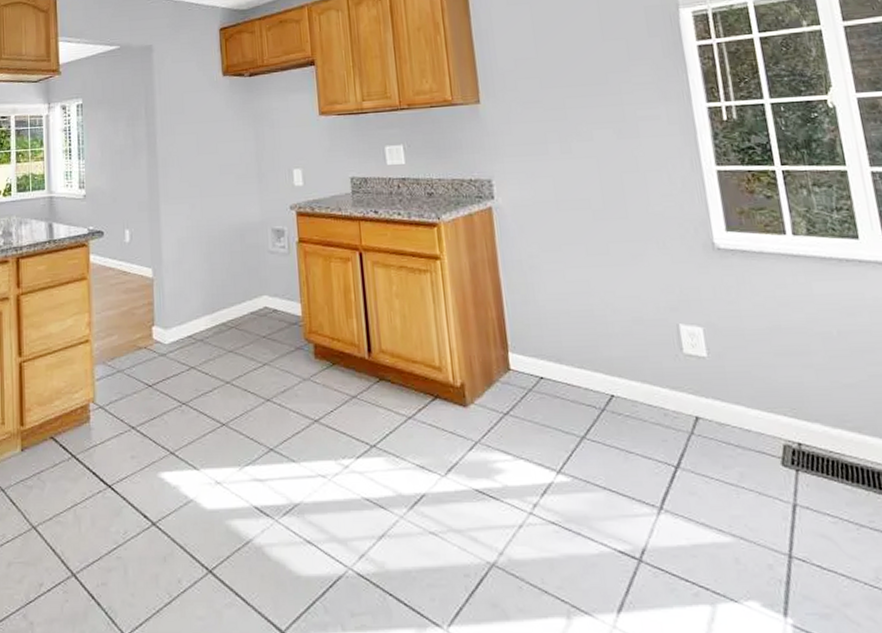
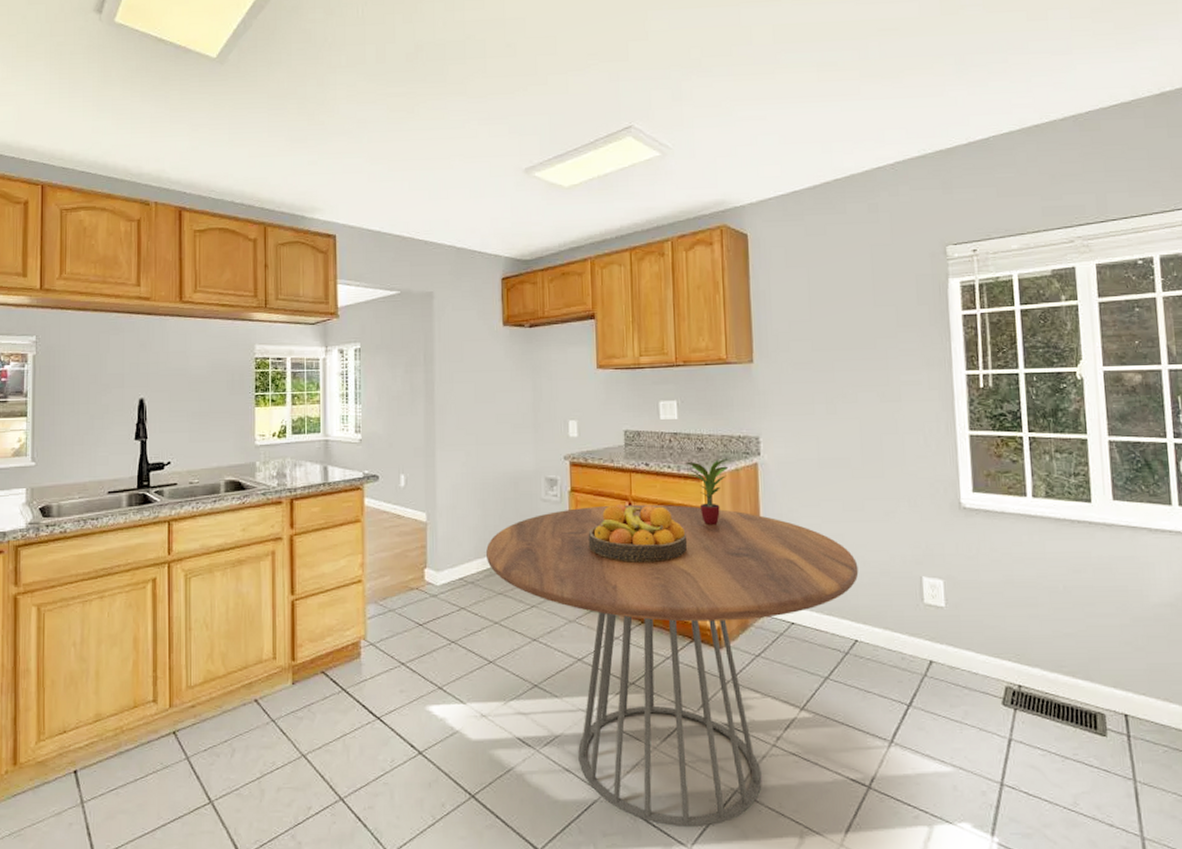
dining table: none [214,253,609,605] -> present [486,504,859,826]
fruit bowl: none [319,254,424,316] -> present [588,505,688,563]
potted plant: none [415,204,464,274] -> present [684,459,731,526]

